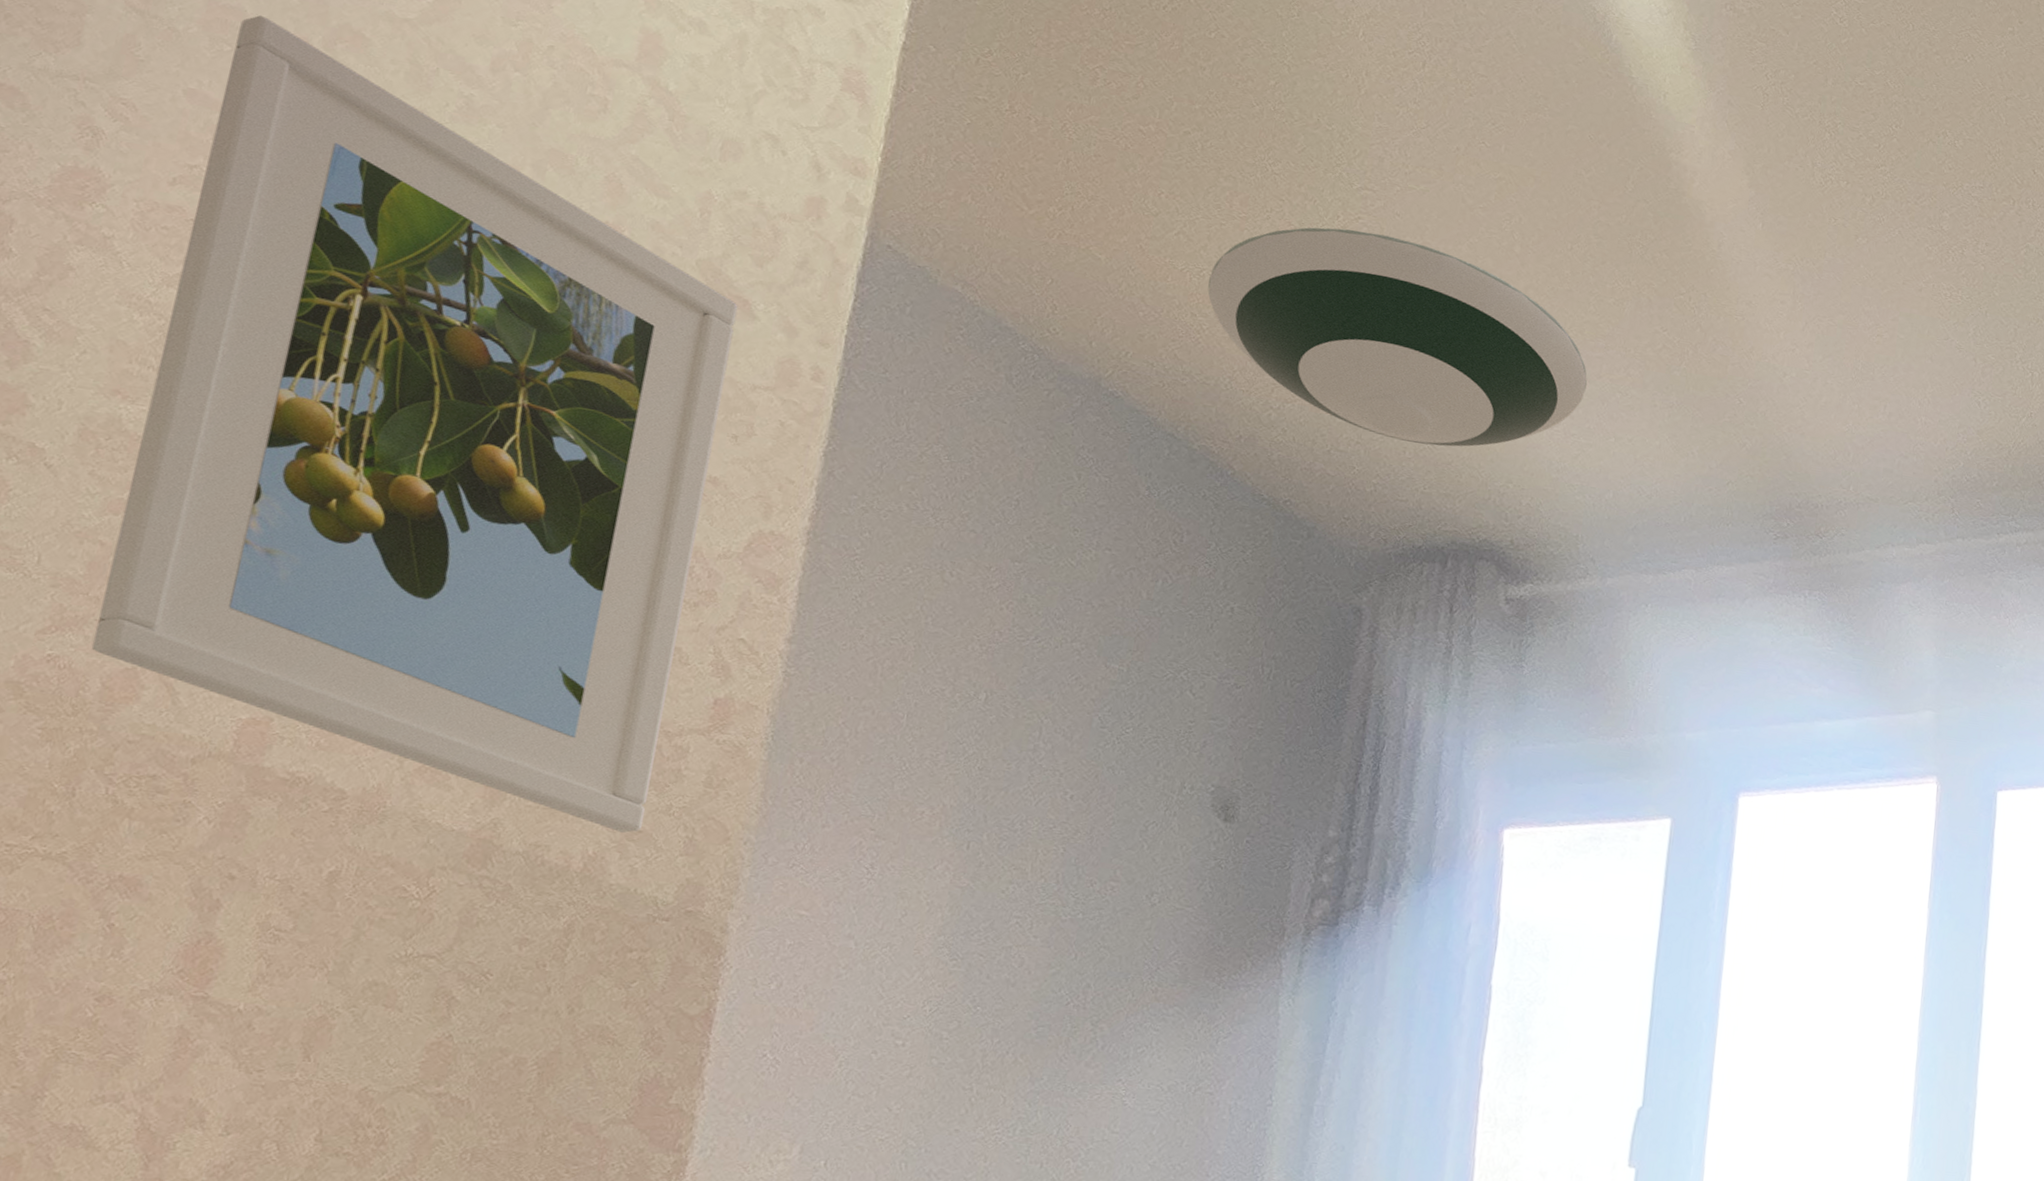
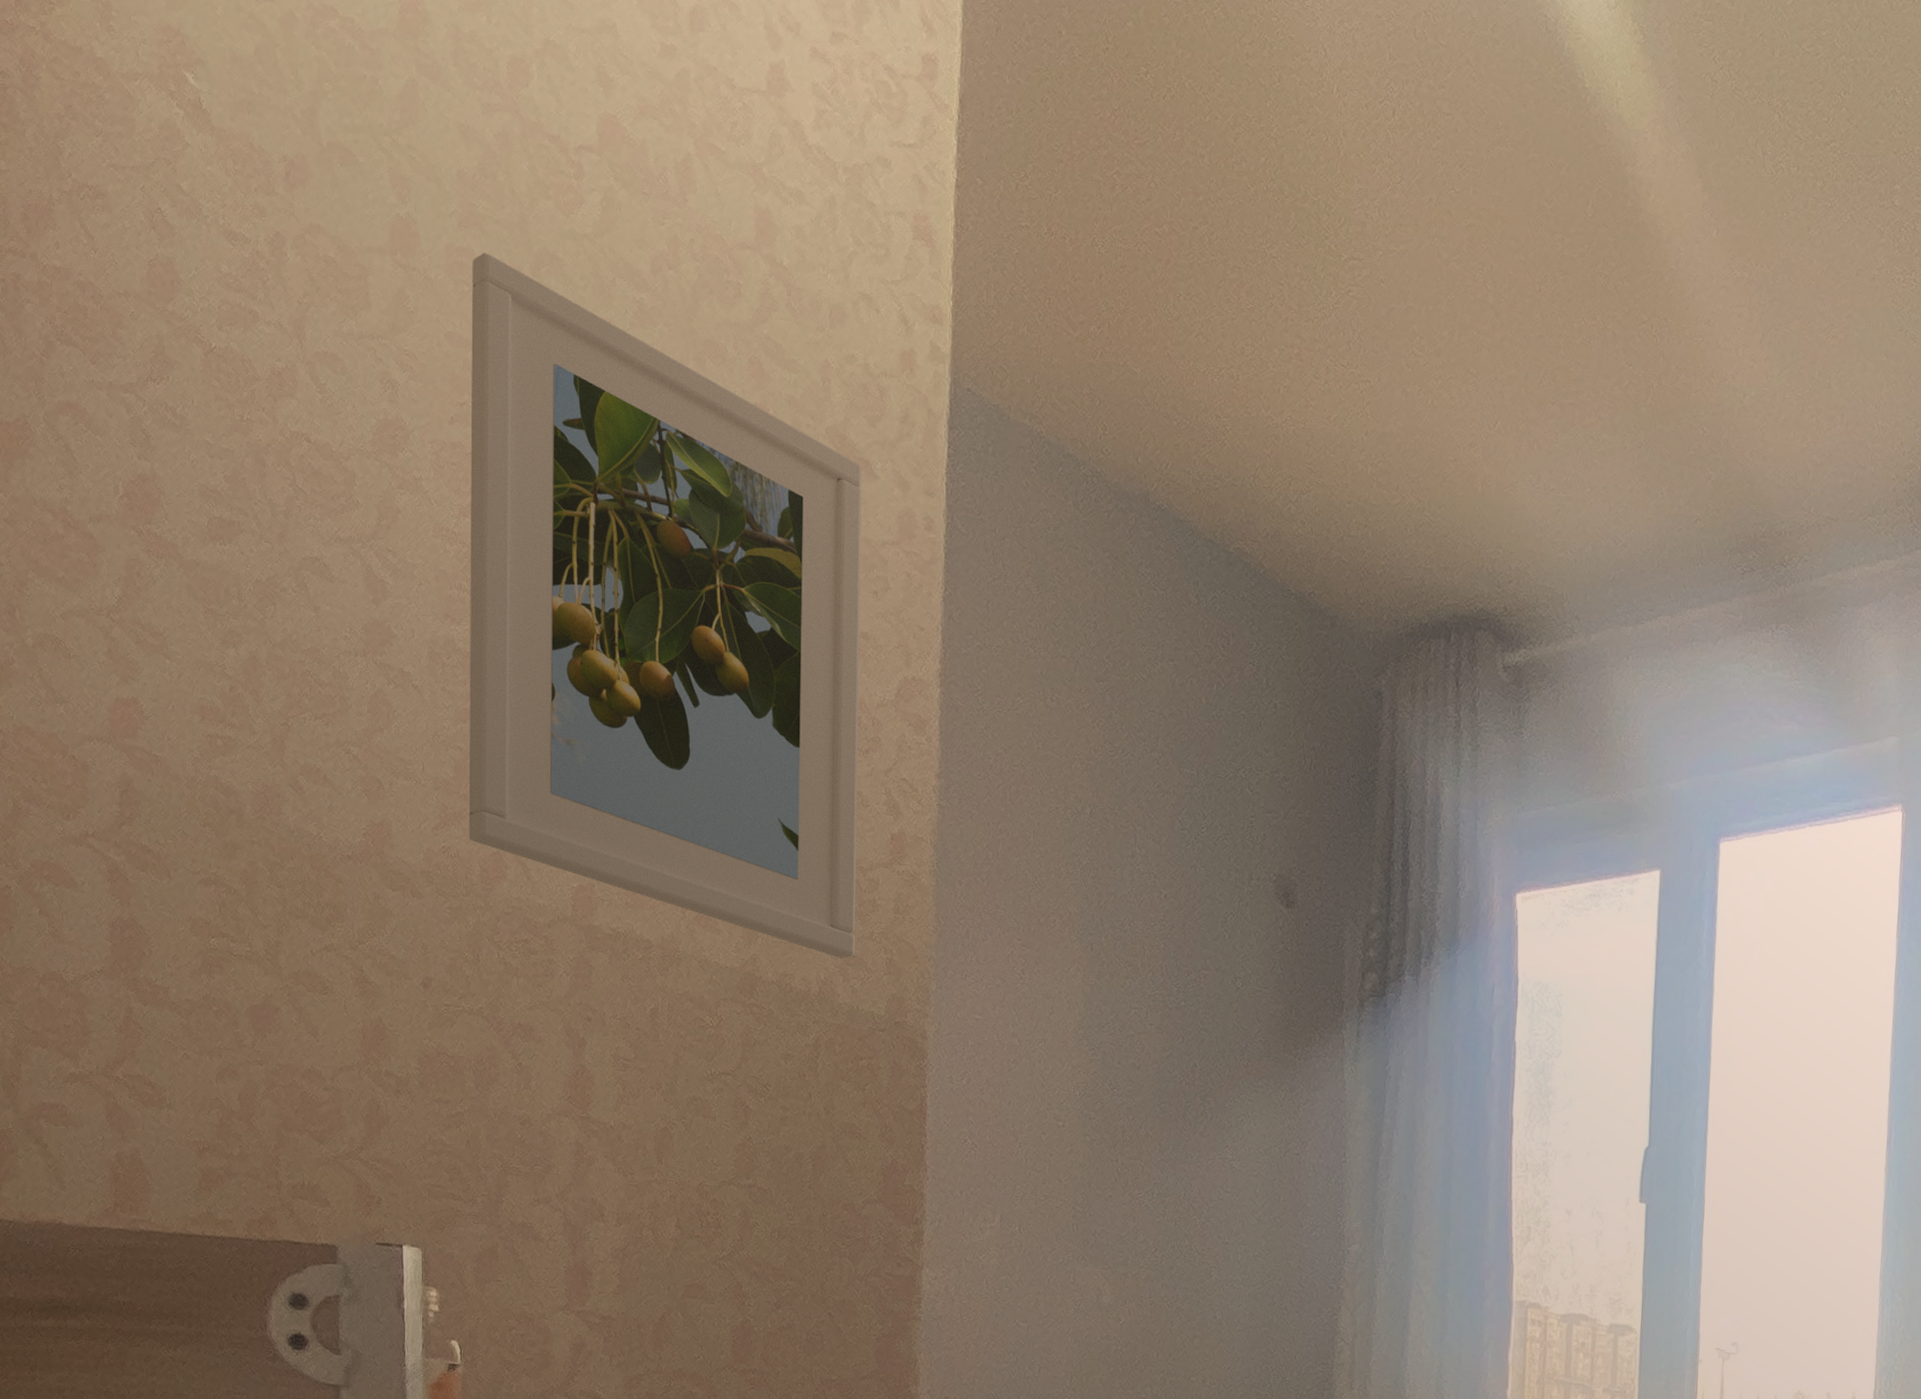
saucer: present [1208,227,1587,447] -> none [1227,304,1562,519]

